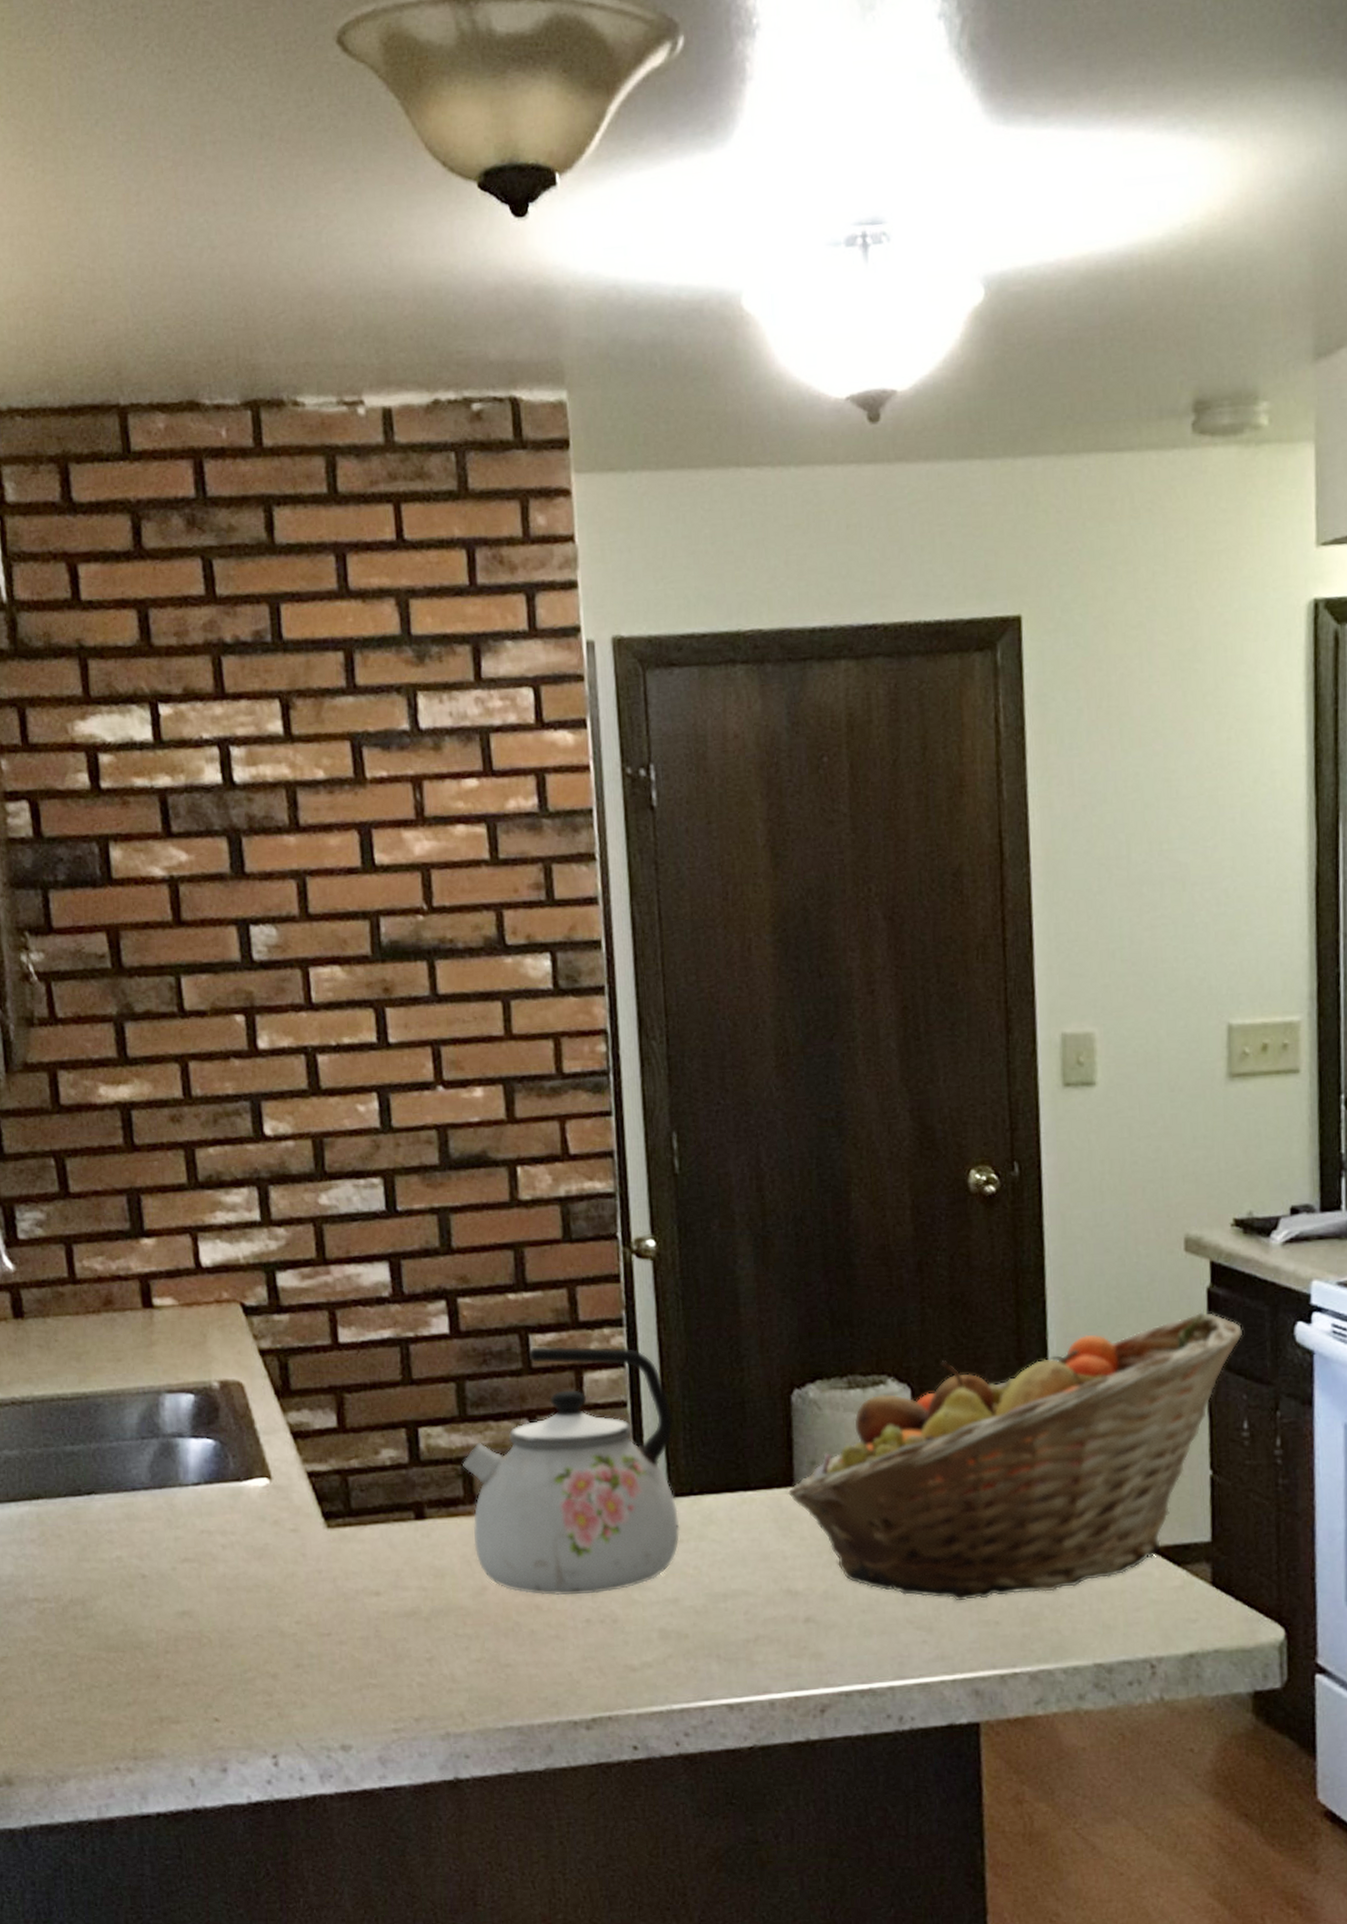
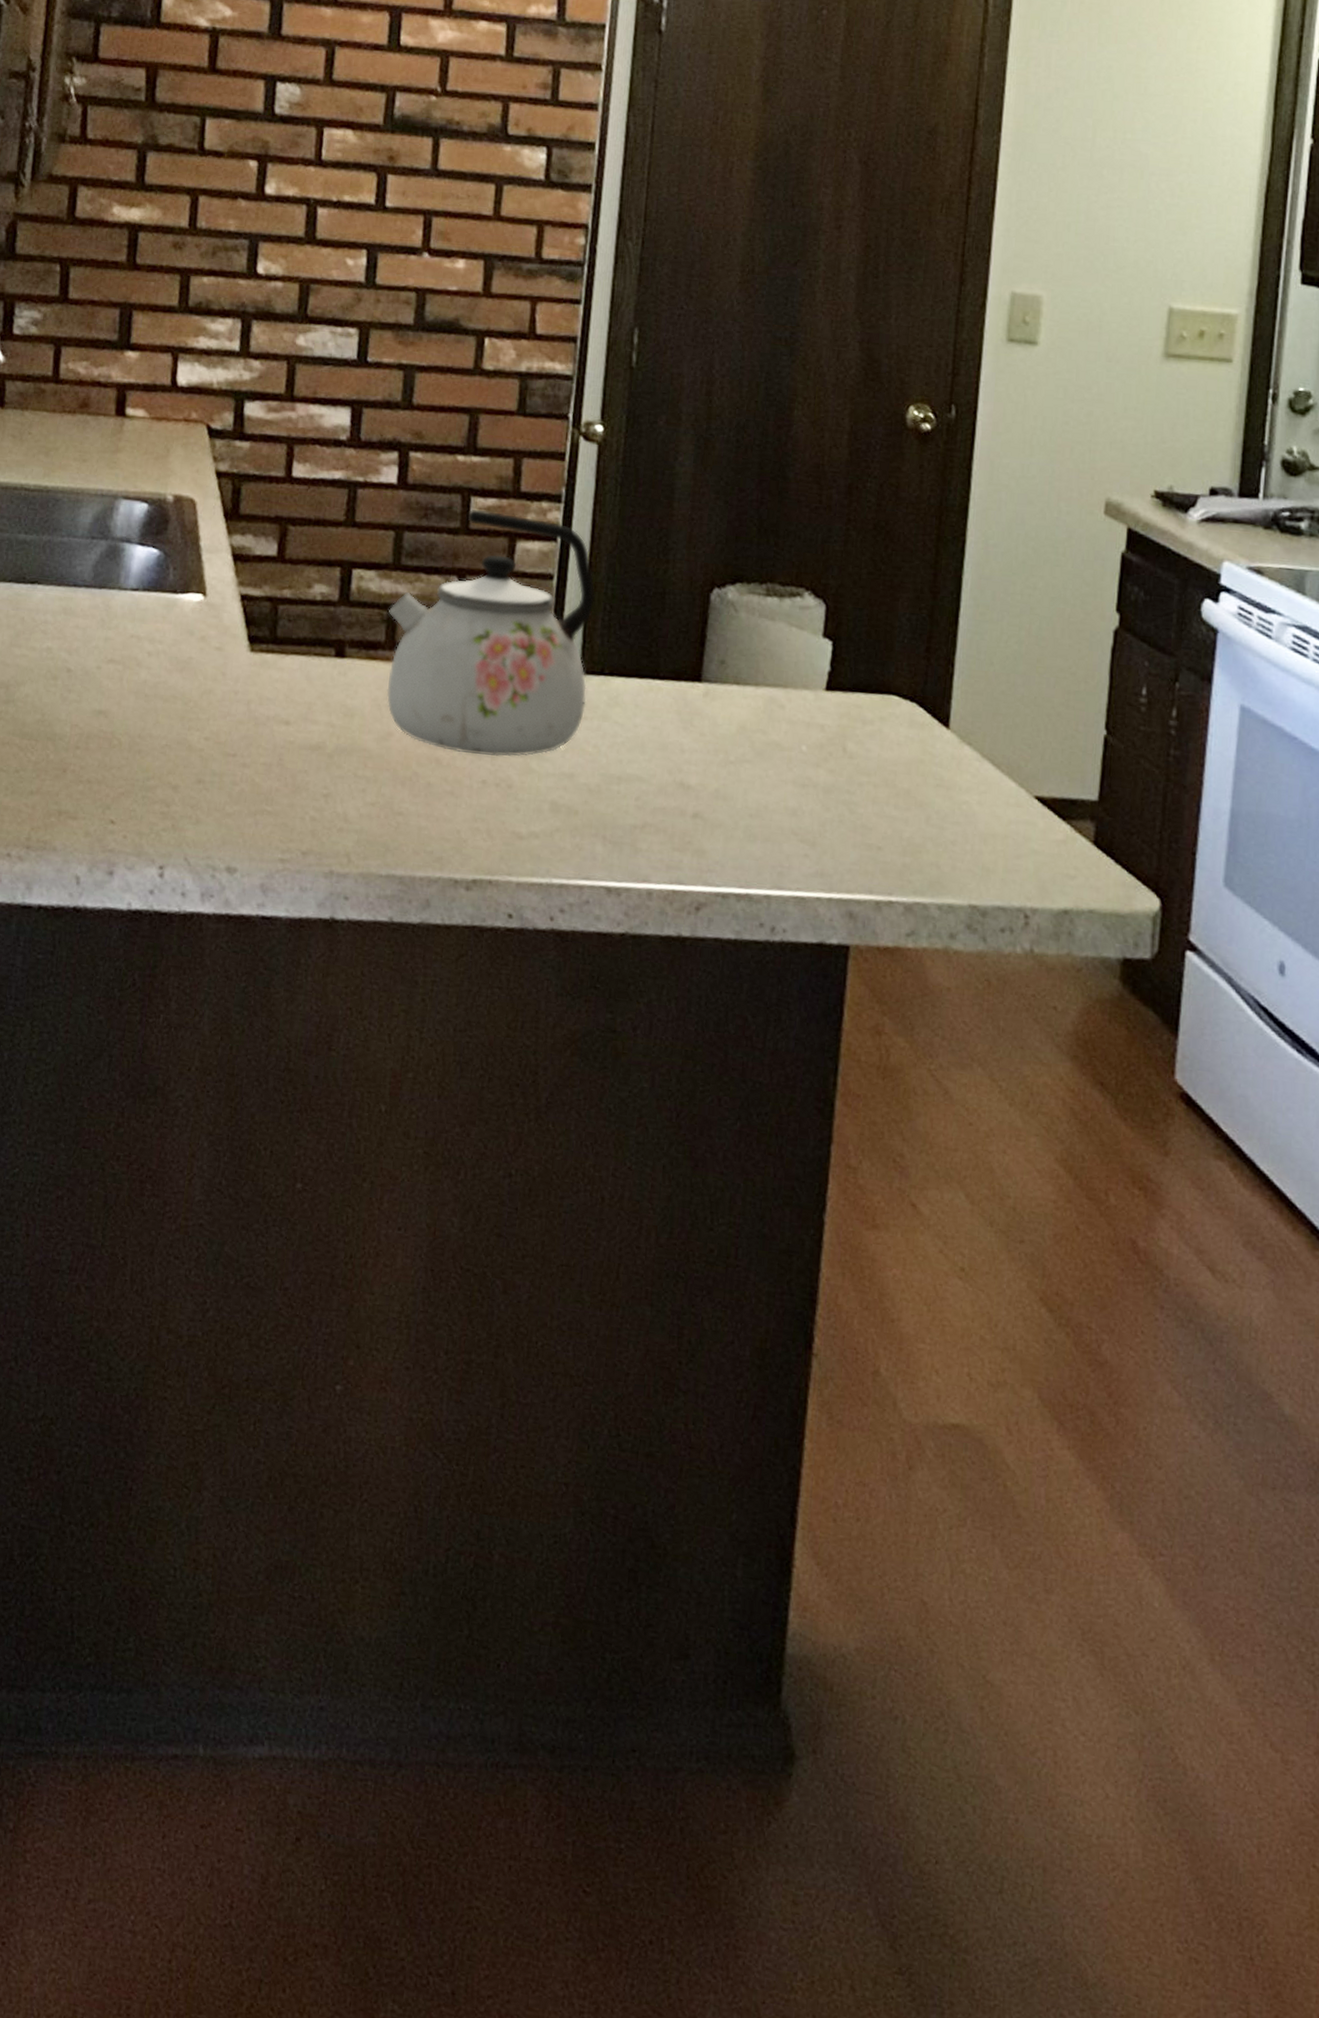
fruit basket: present [788,1312,1243,1600] -> none [694,574,1152,826]

